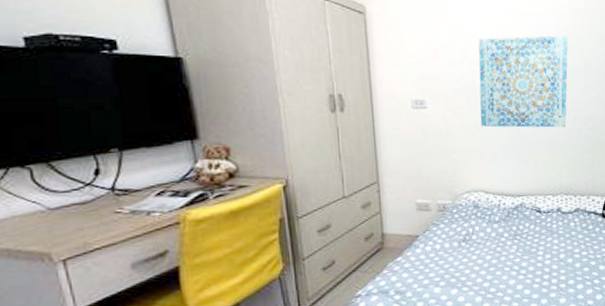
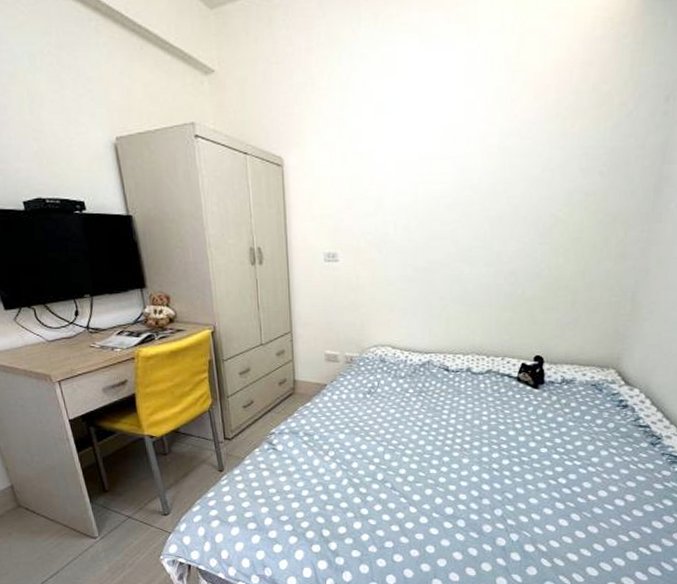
wall art: present [478,36,568,128] -> none [391,179,495,283]

